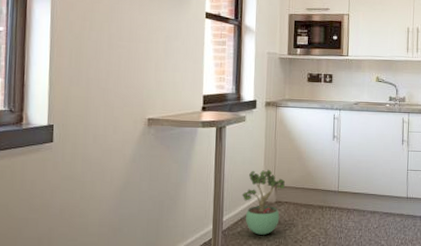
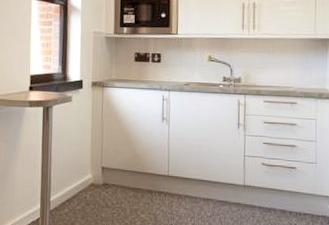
potted plant: present [241,169,286,235] -> none [68,150,113,217]

